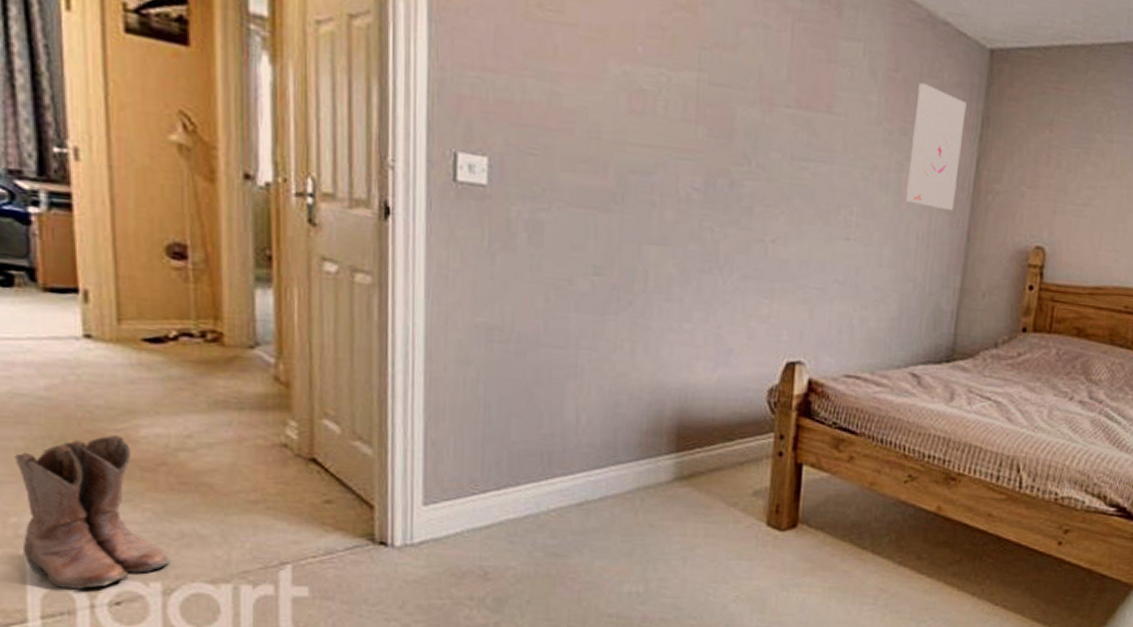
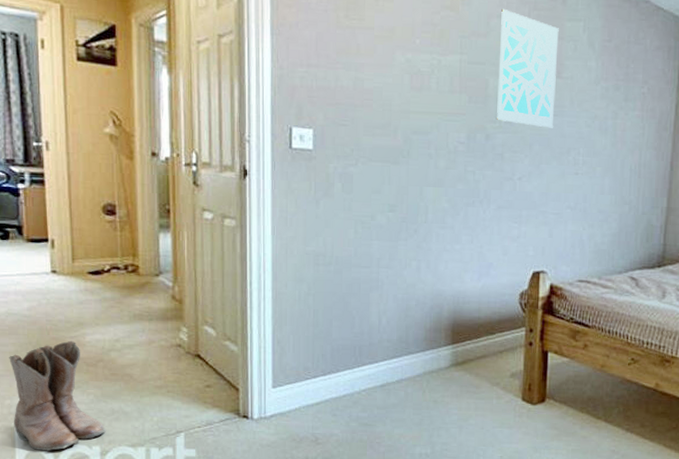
wall art: none [744,14,832,178] -> present [496,8,559,128]
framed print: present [906,83,967,210] -> none [621,49,666,146]

